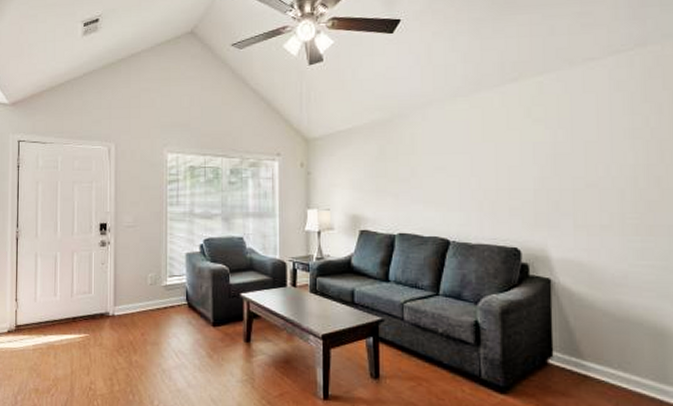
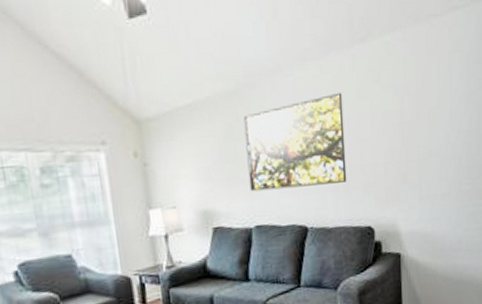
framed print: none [395,124,493,203] -> present [243,92,347,192]

